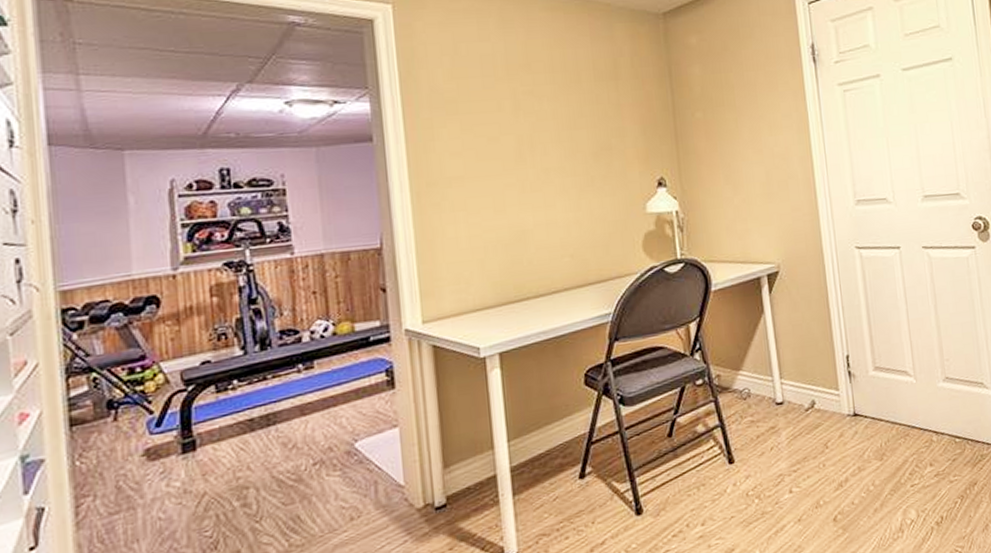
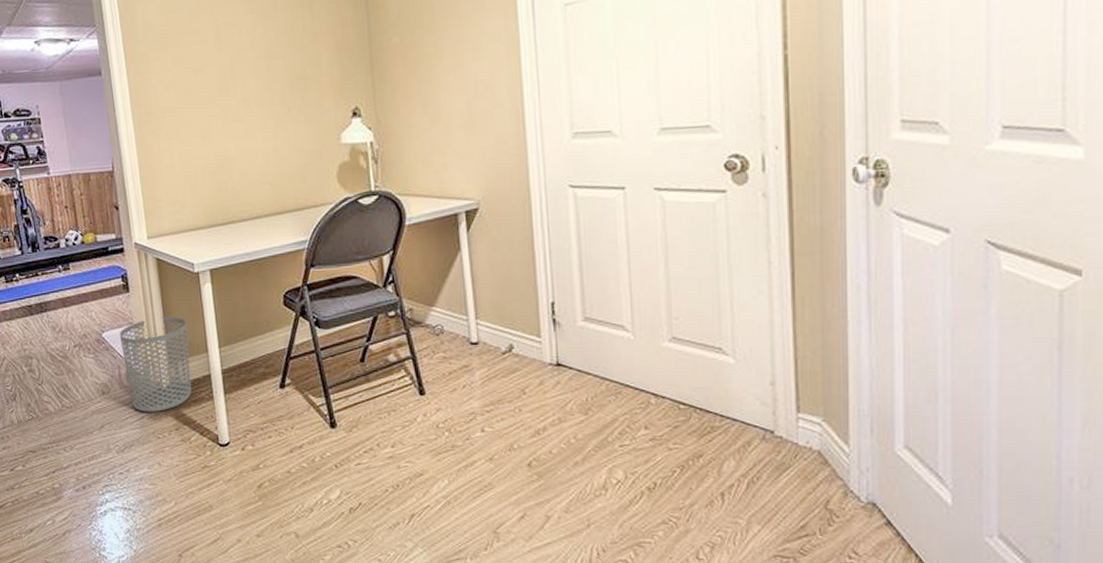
waste bin: none [379,411,472,535] -> present [120,316,192,412]

